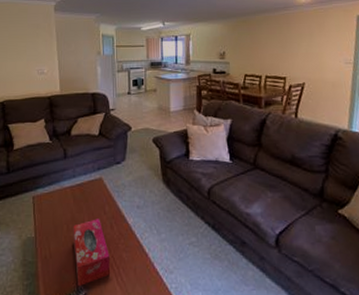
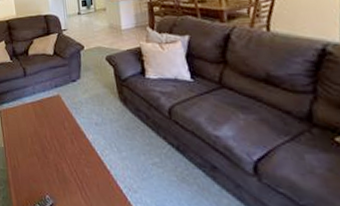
tissue box: present [73,219,110,287] -> none [36,133,74,197]

